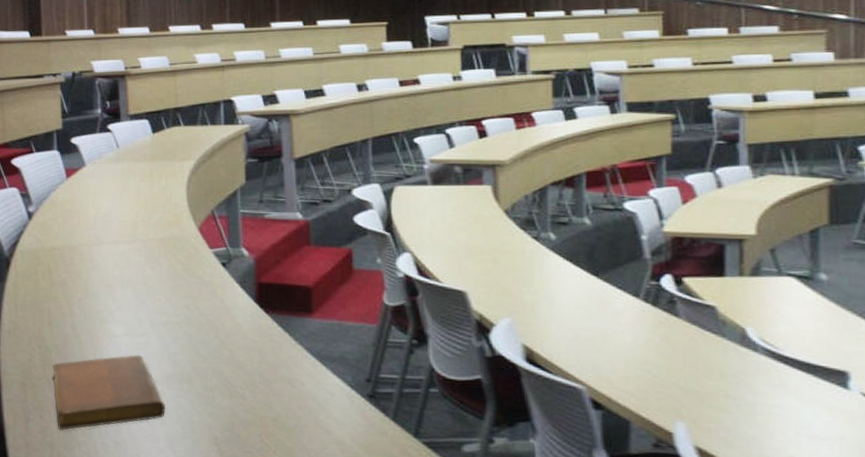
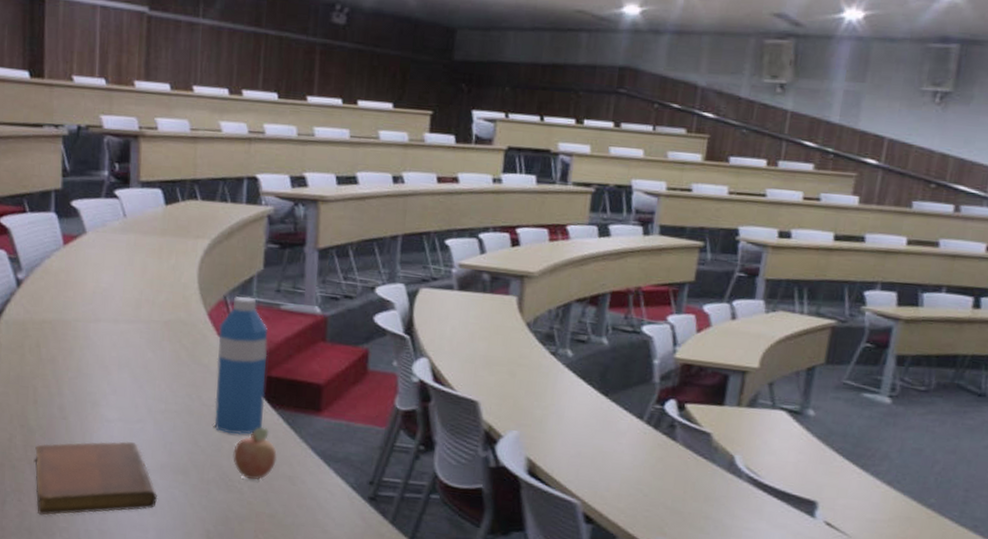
water bottle: none [210,209,258,341] -> present [214,296,268,435]
fruit: none [233,331,274,385] -> present [233,426,277,481]

